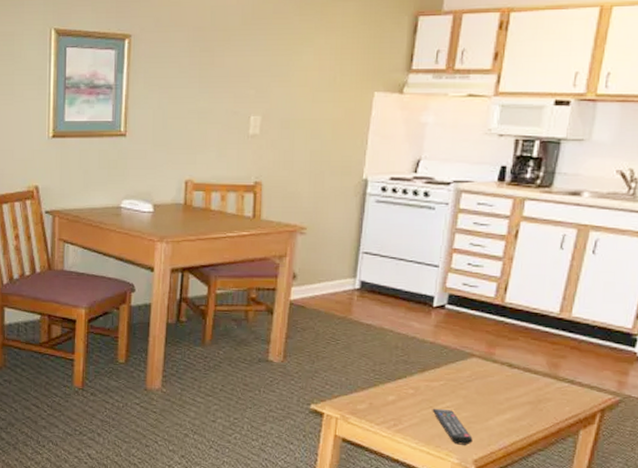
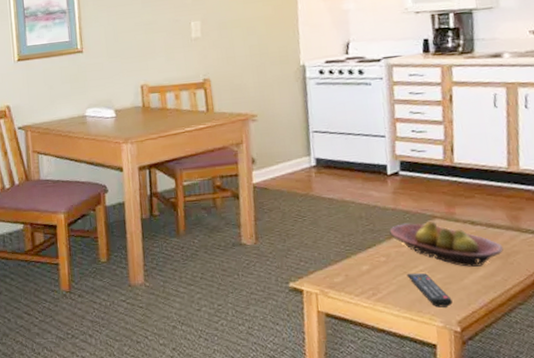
fruit bowl: none [423,358,536,409] -> present [389,220,503,267]

